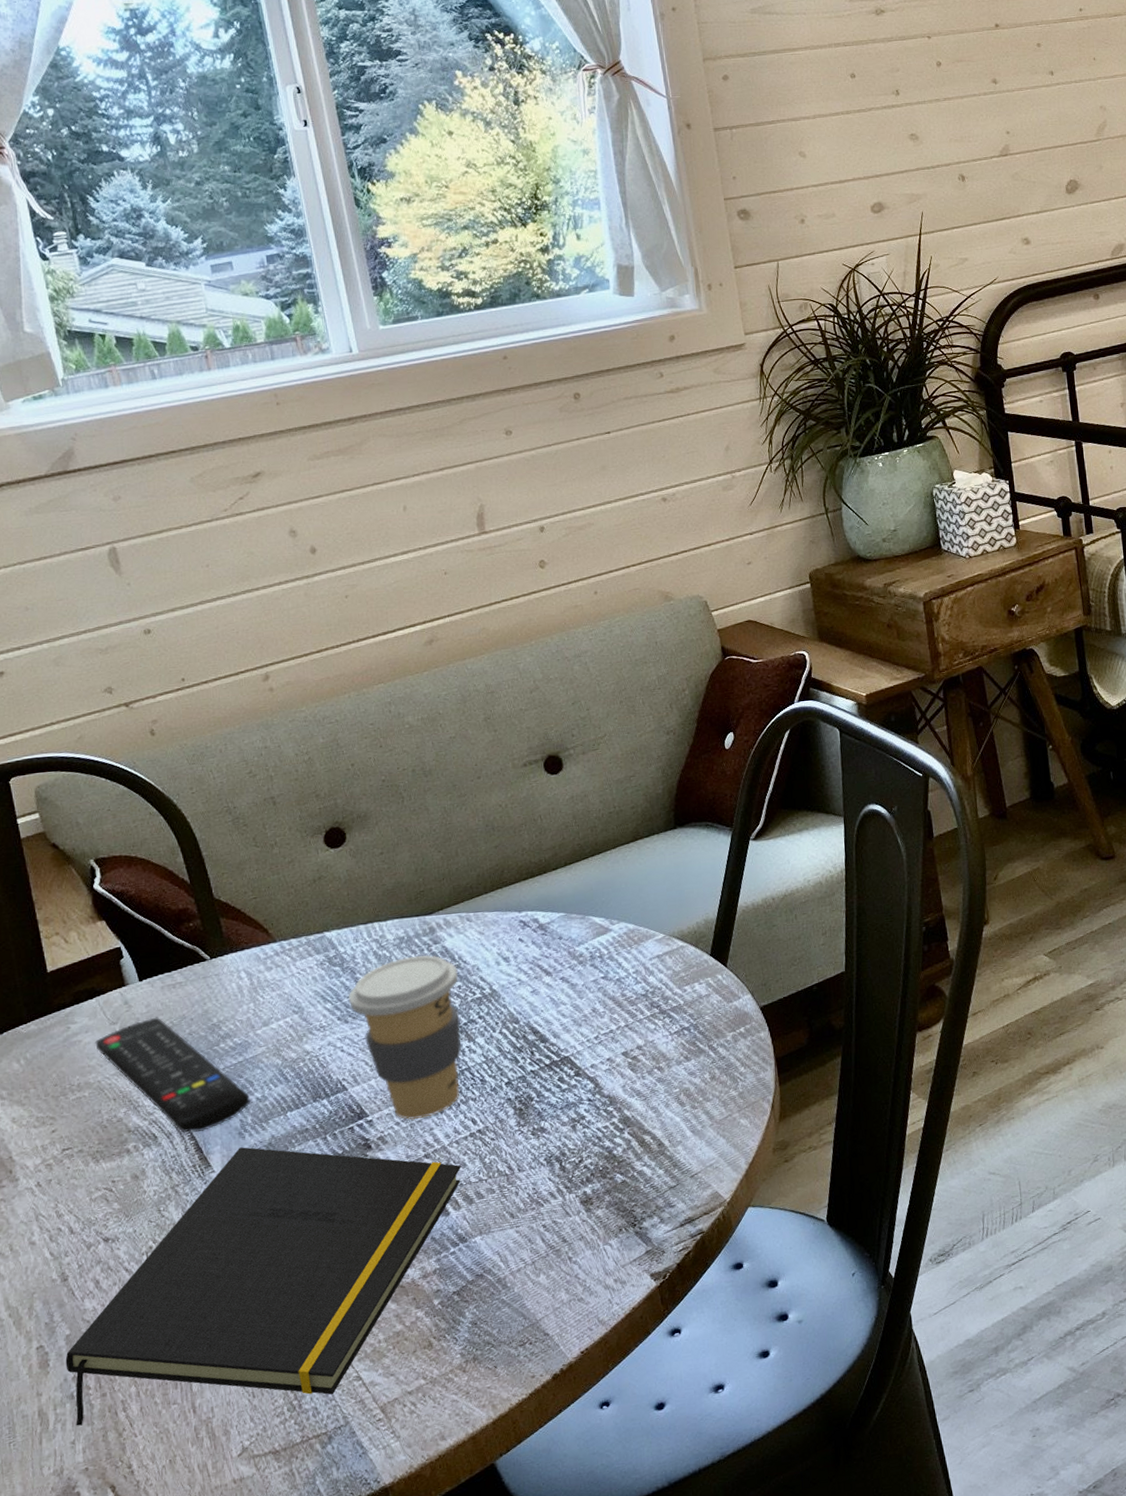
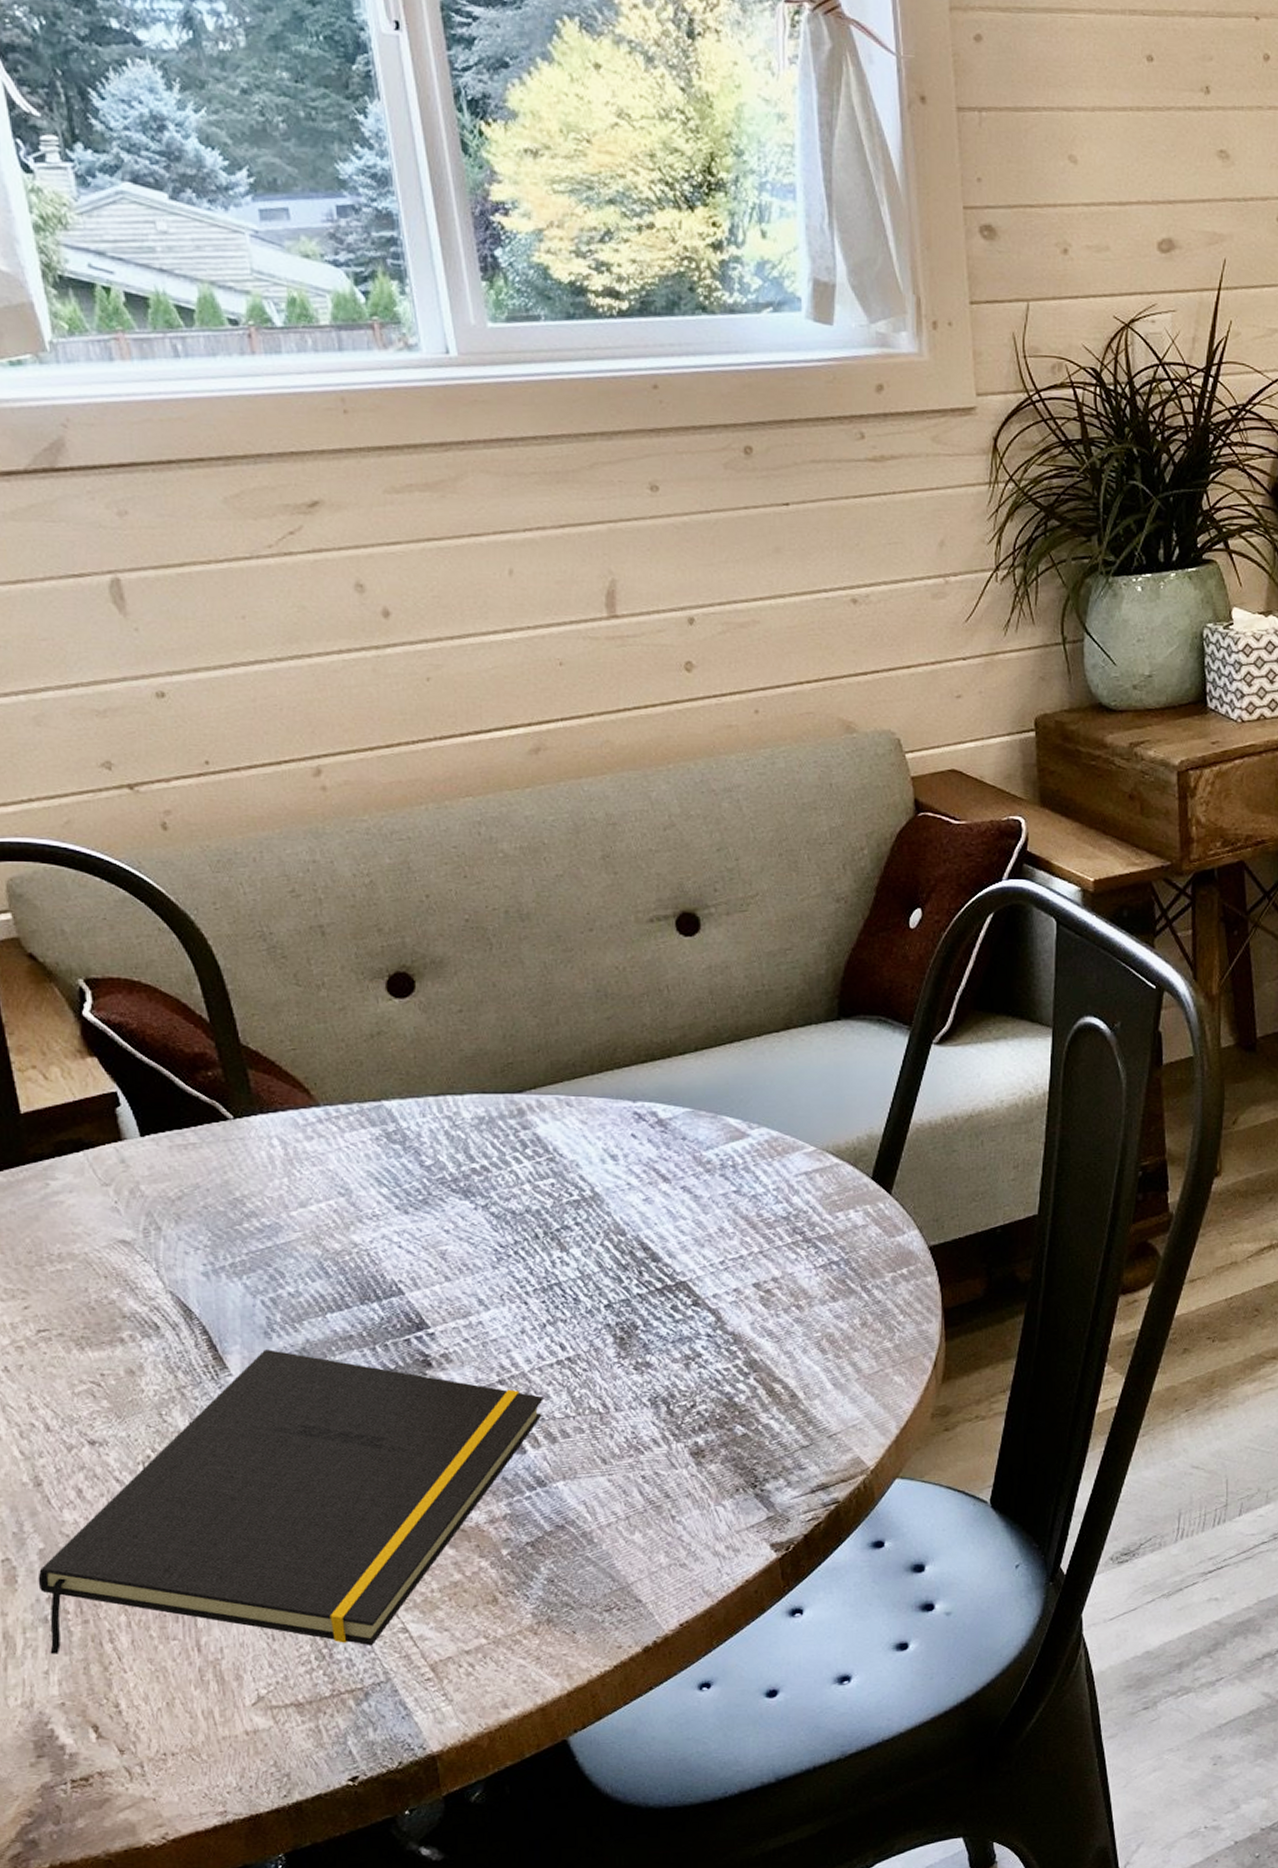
remote control: present [95,1017,250,1133] -> none [81,1182,280,1327]
coffee cup: present [348,955,461,1120] -> none [409,1141,551,1338]

